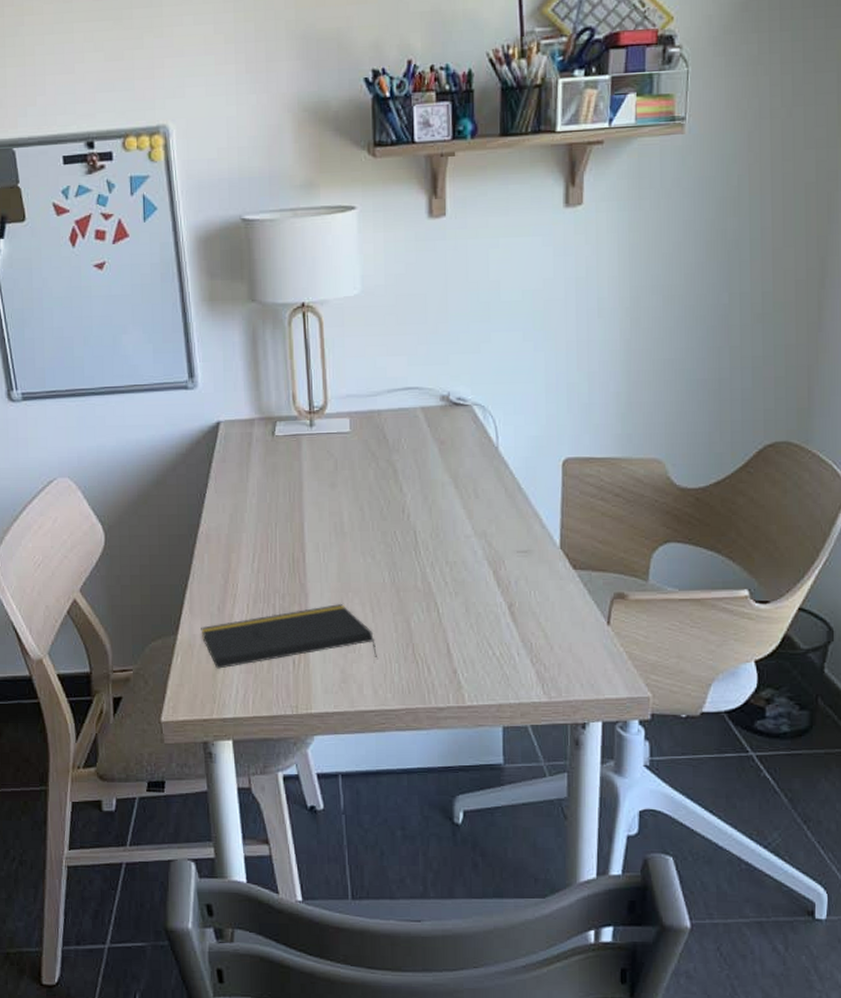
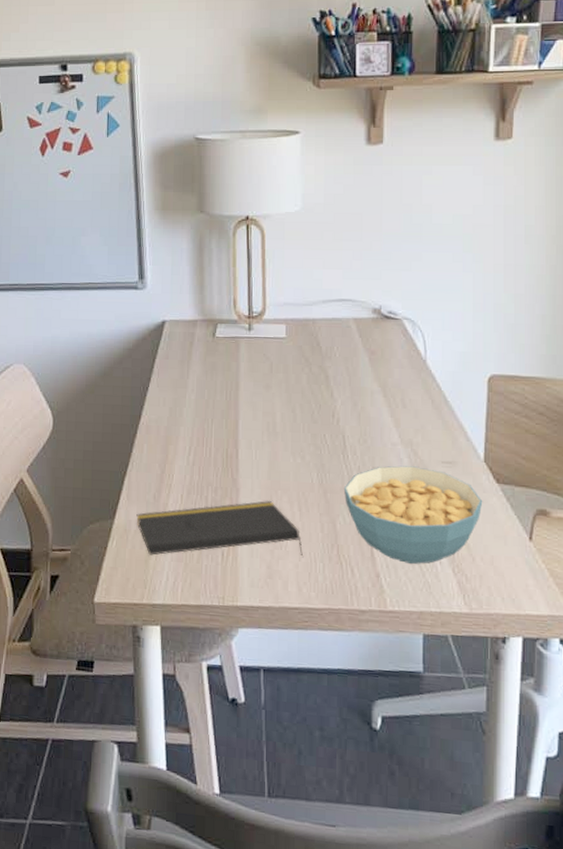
cereal bowl: none [417,558,560,657] -> present [343,465,483,564]

